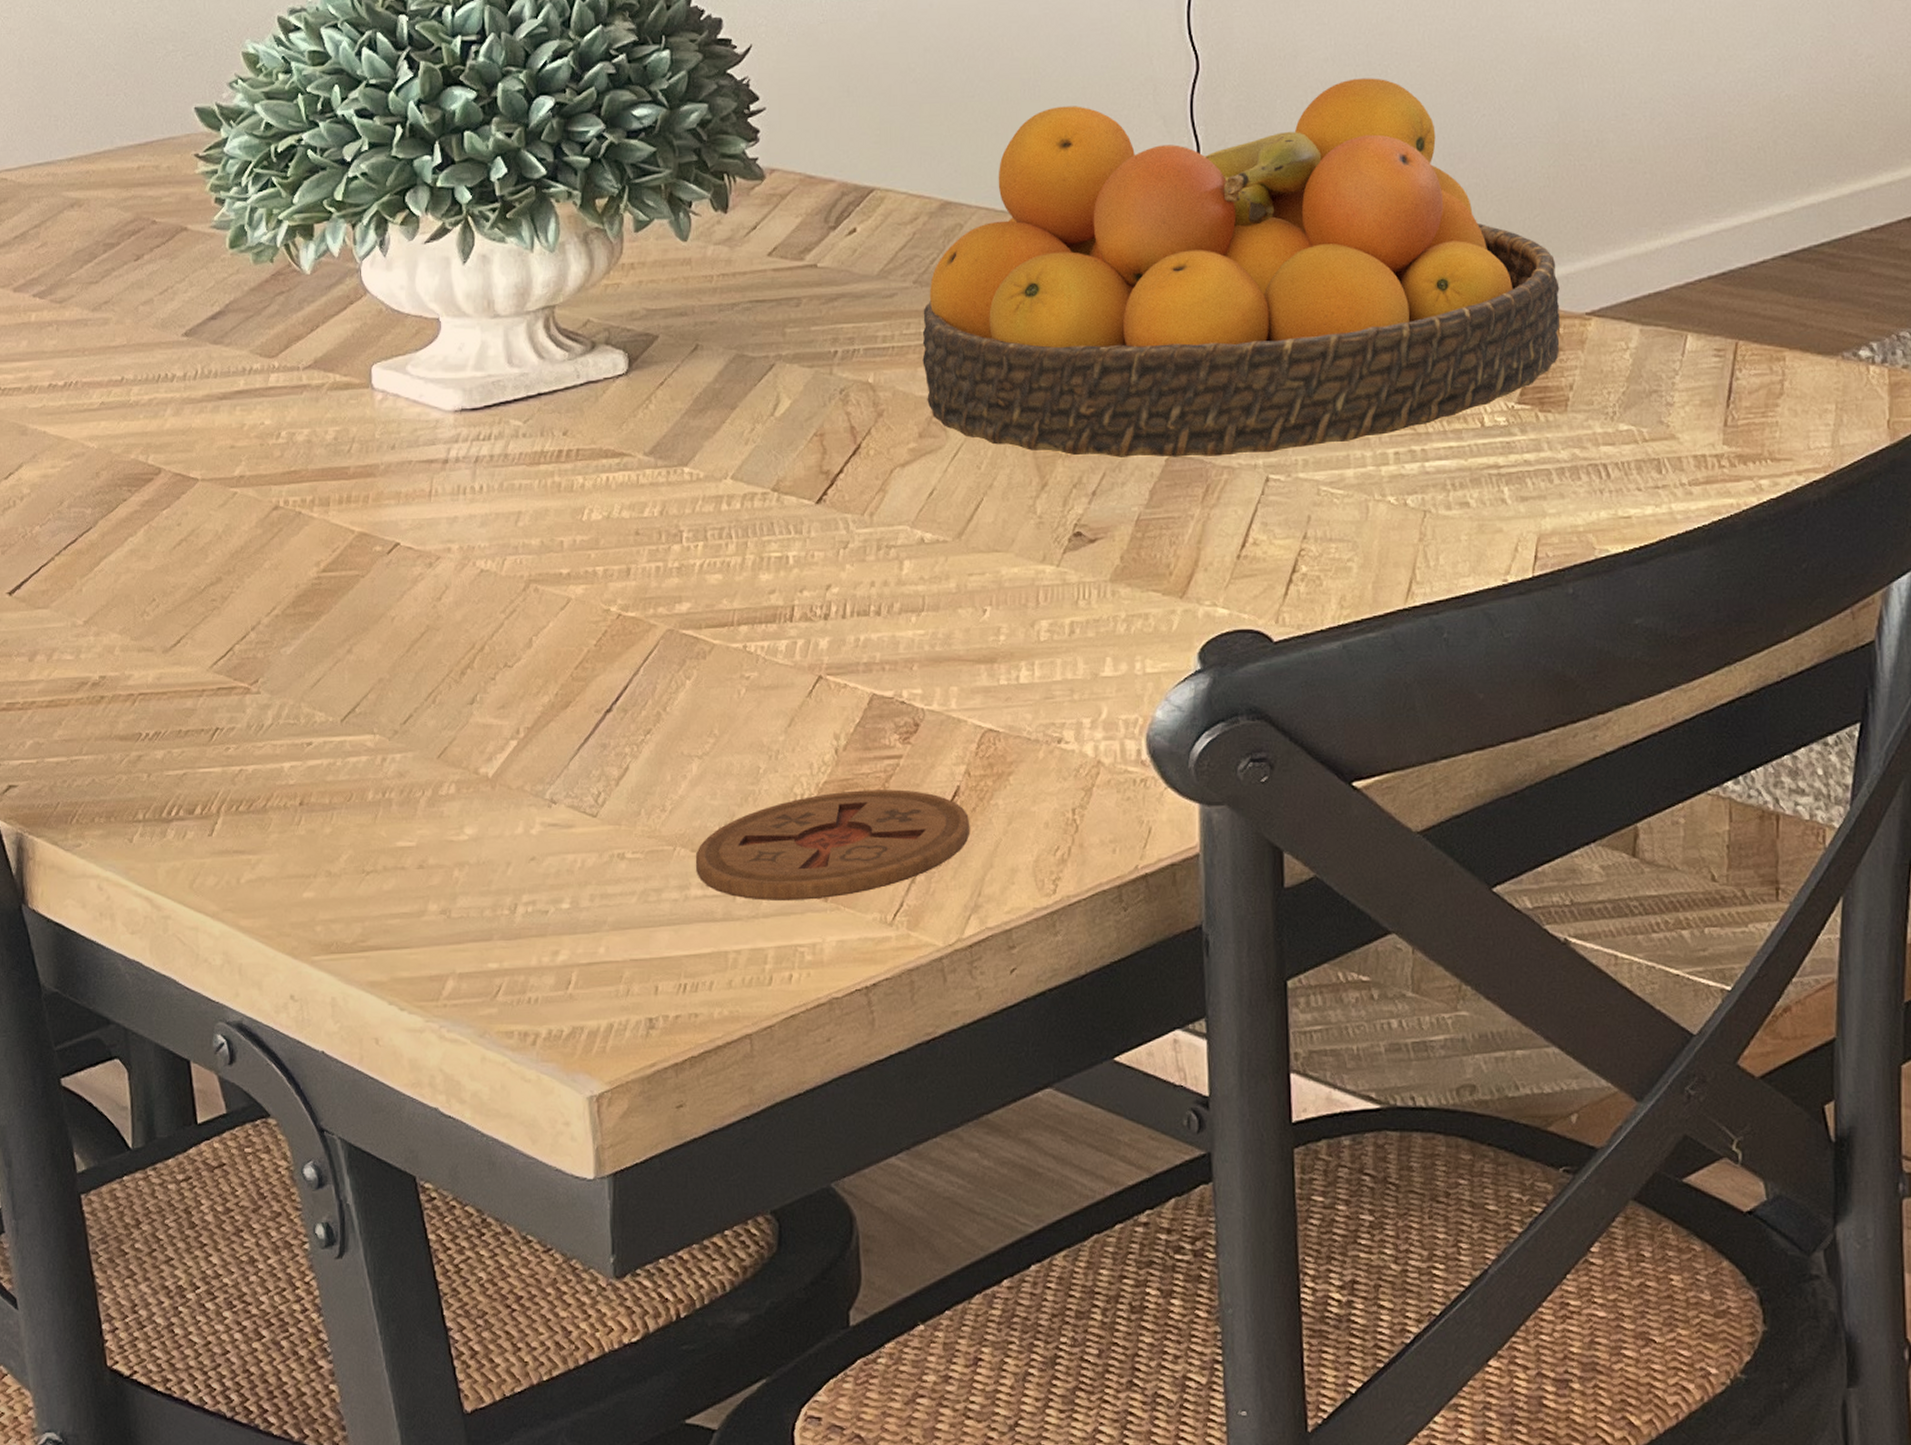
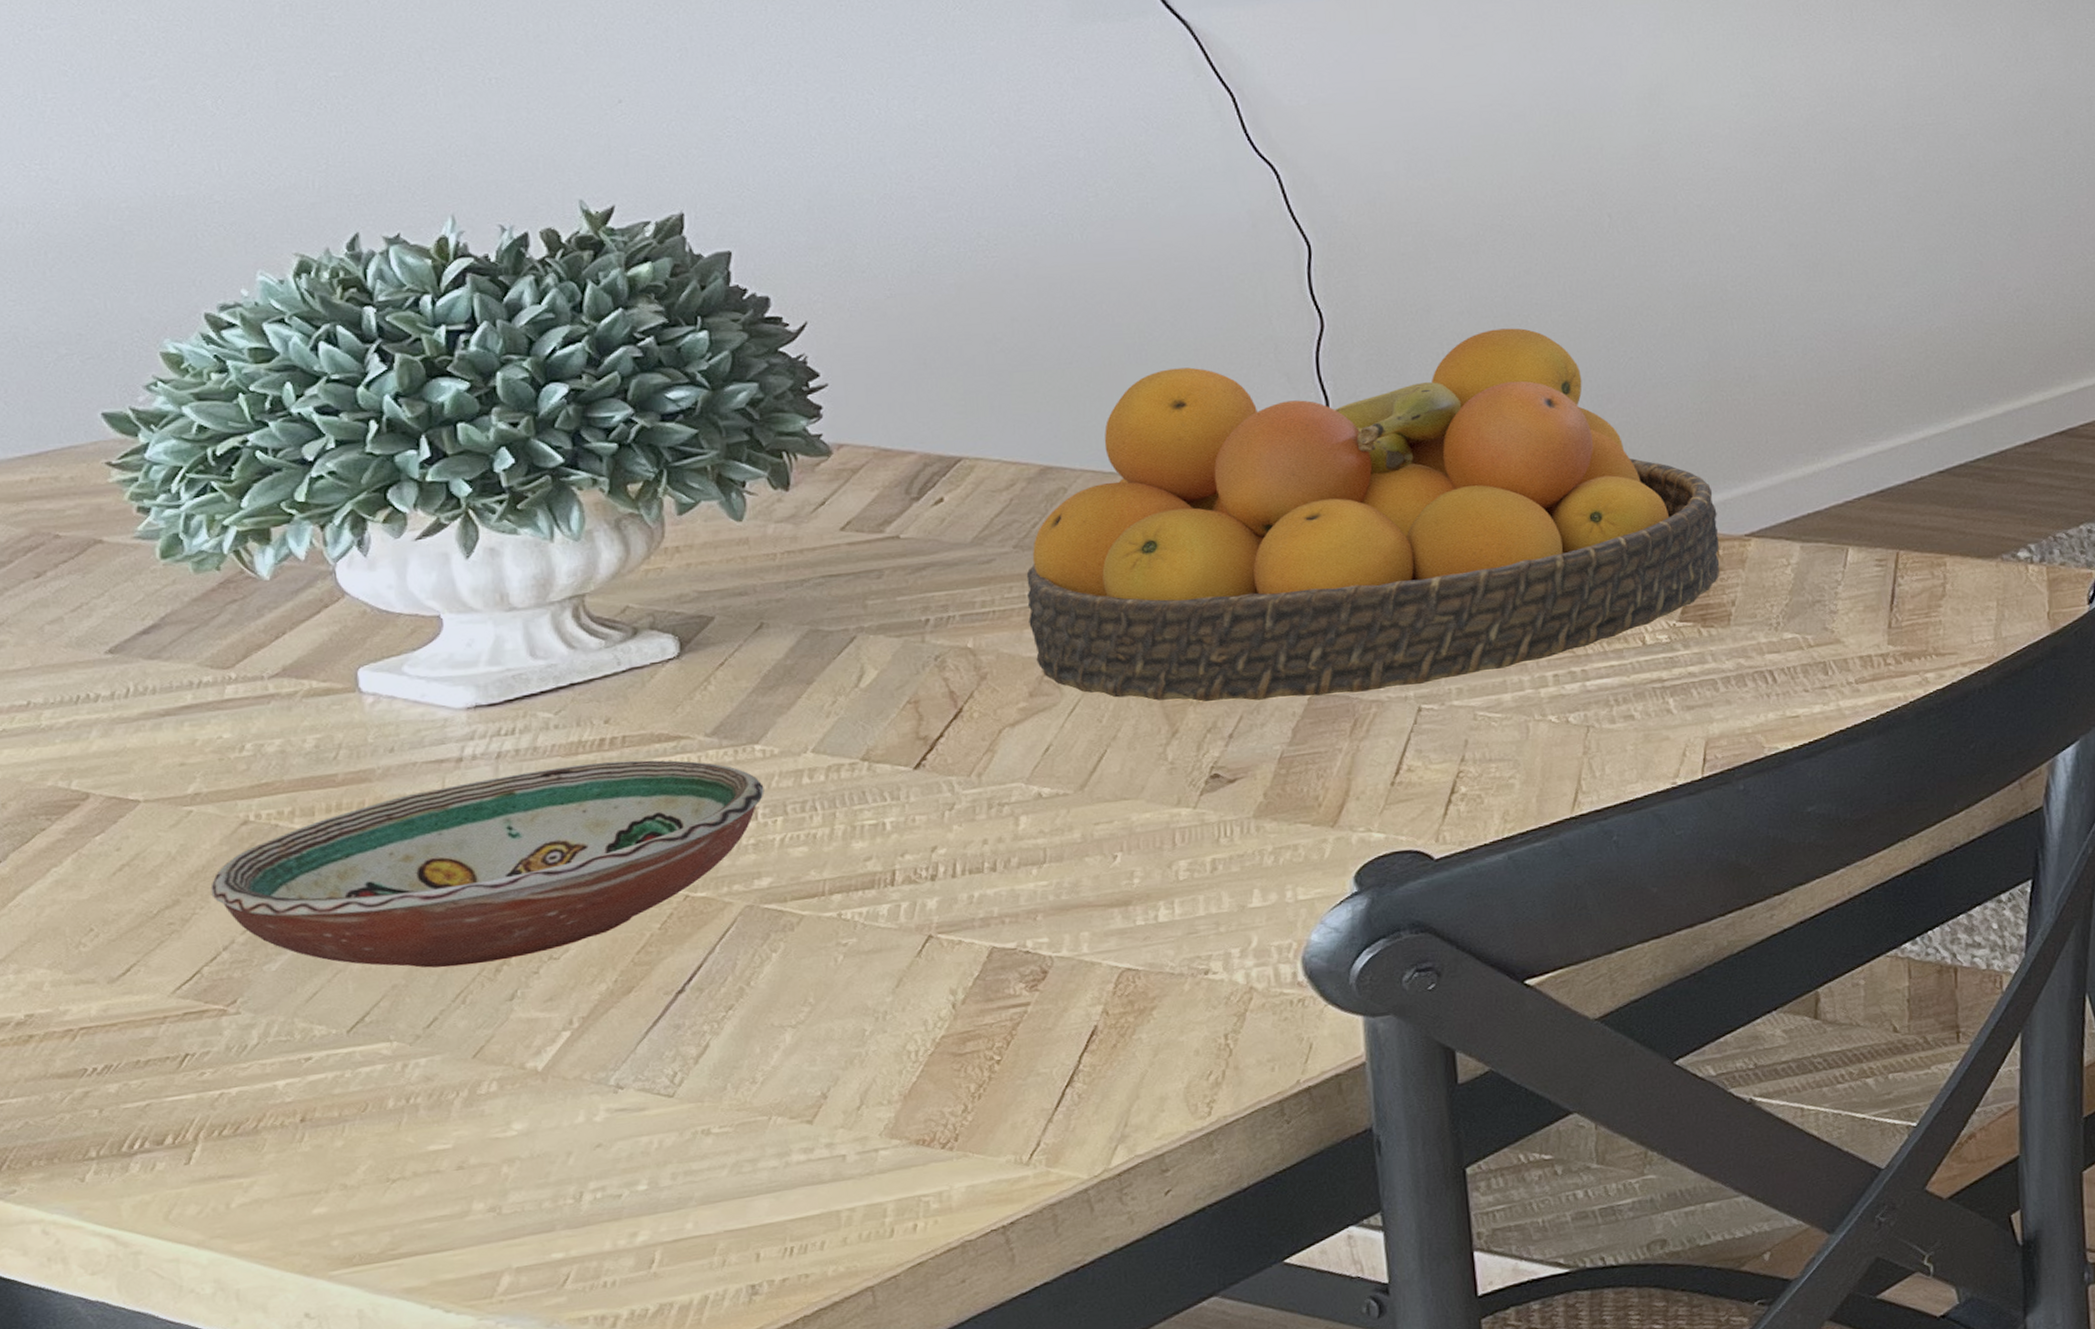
decorative bowl: none [246,473,689,666] -> present [210,760,765,968]
coaster: present [695,789,970,901] -> none [795,1035,1112,1158]

